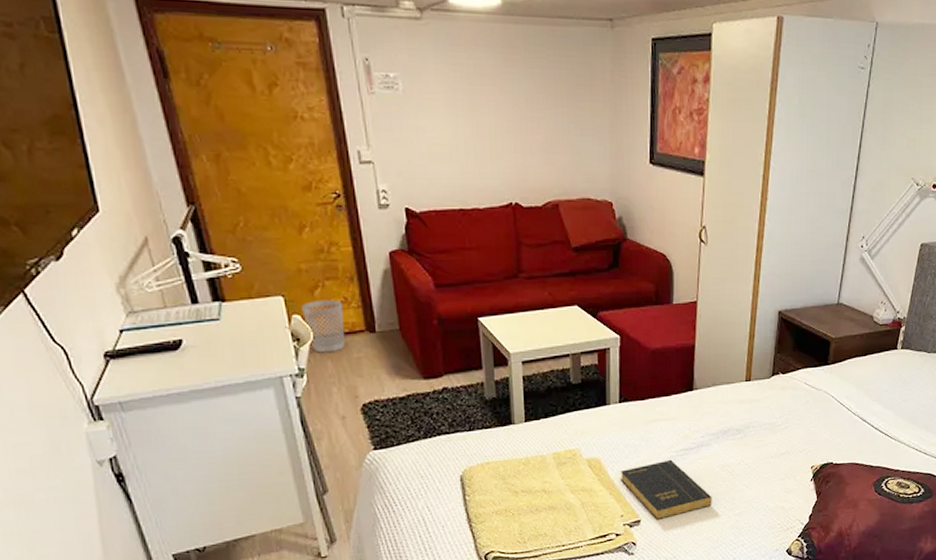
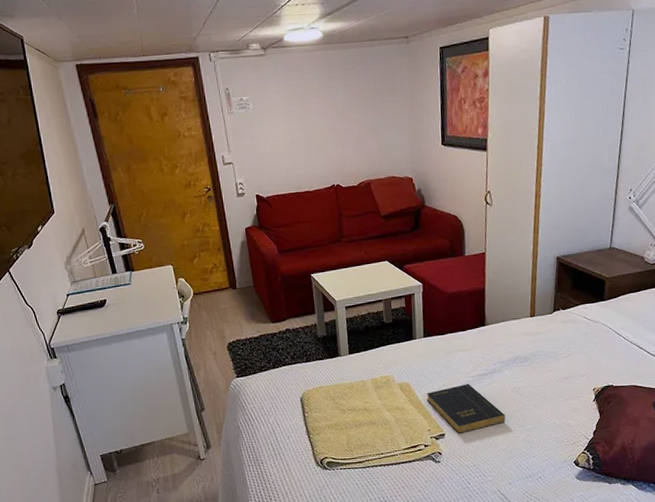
wastebasket: present [302,300,345,353] -> none [185,266,215,306]

